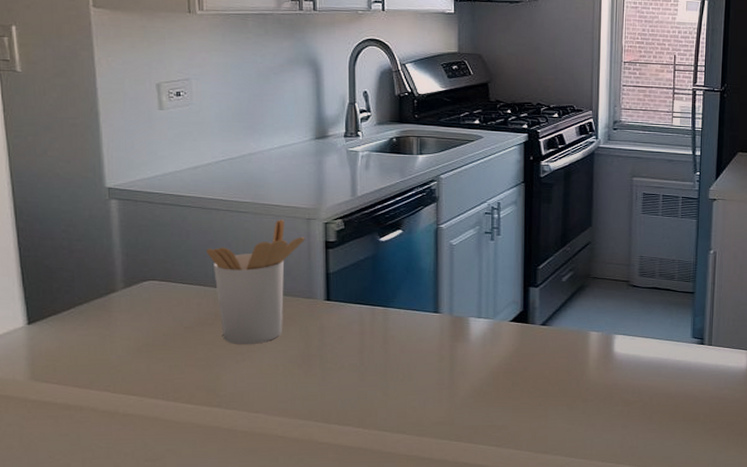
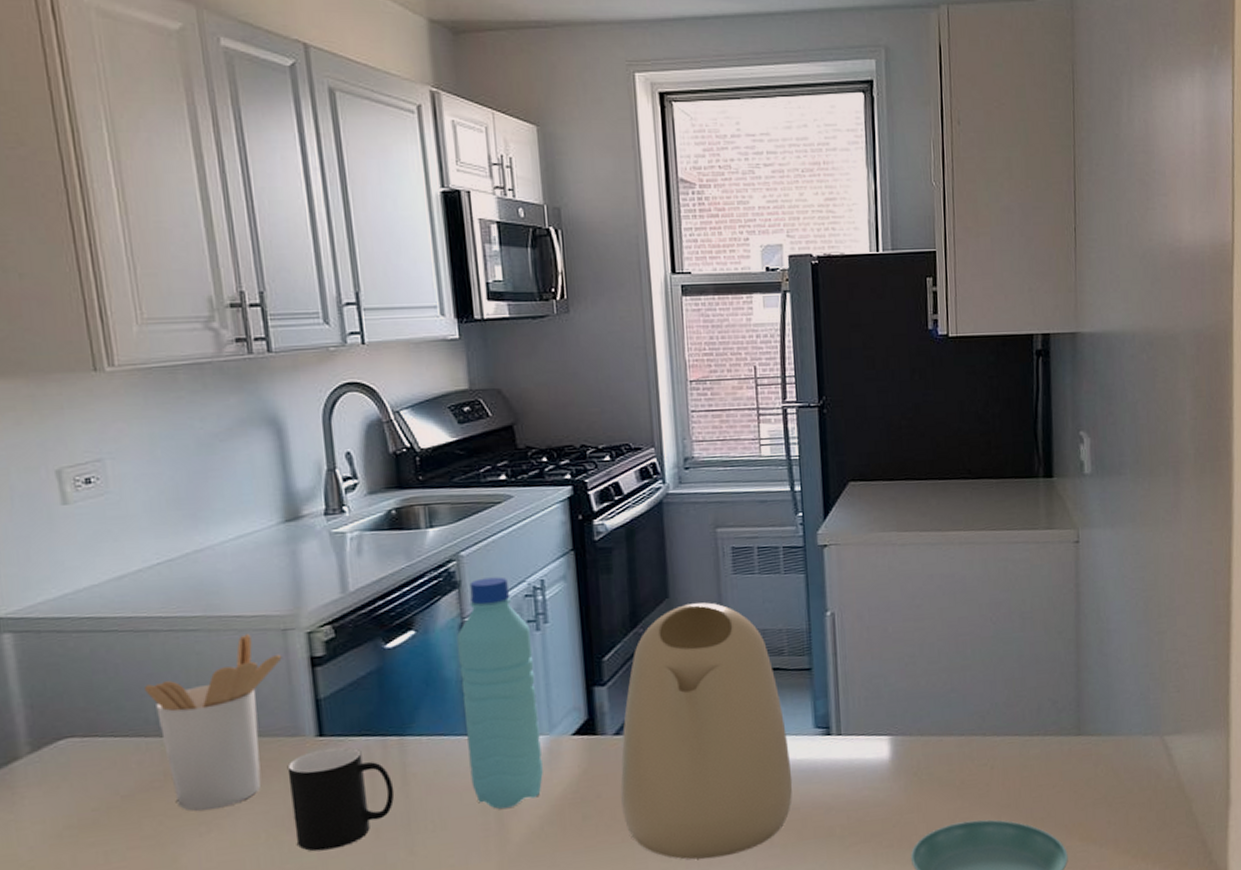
cup: none [302,310,377,384] -> present [287,746,395,852]
water bottle: none [432,196,487,369] -> present [457,576,543,809]
kettle: none [542,233,671,426] -> present [620,602,793,860]

